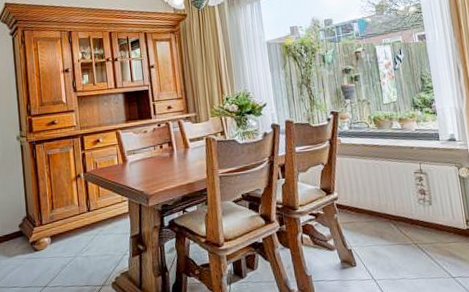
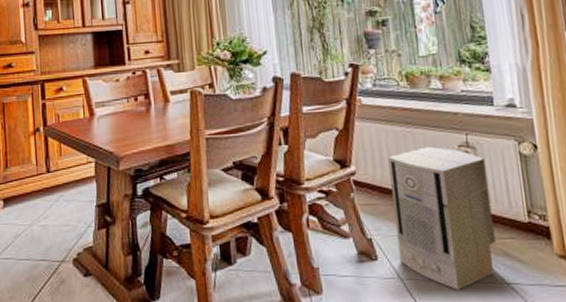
air purifier: none [362,174,444,285] -> present [388,147,496,290]

